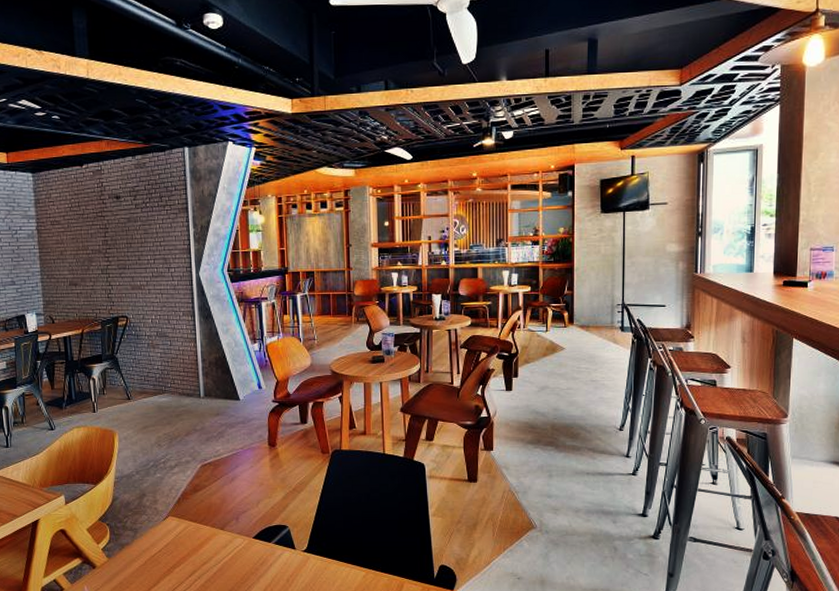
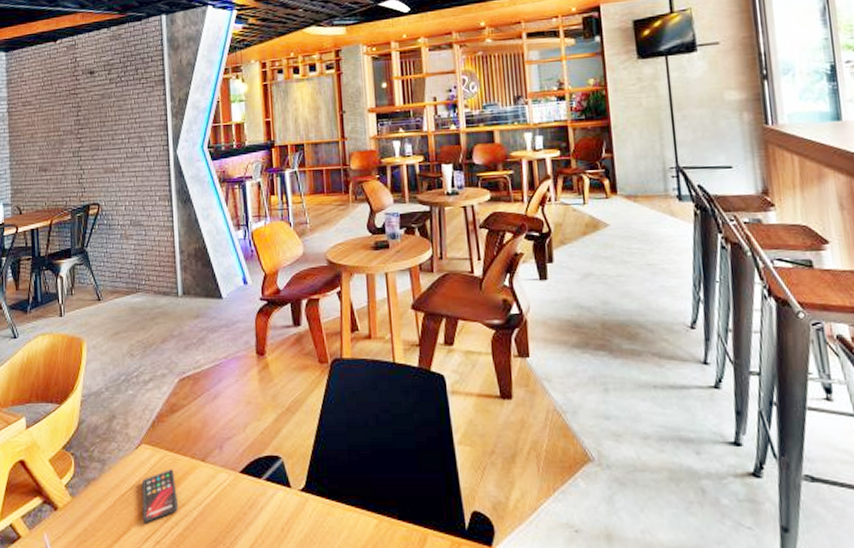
smartphone: none [169,536,200,577] -> present [141,469,178,523]

